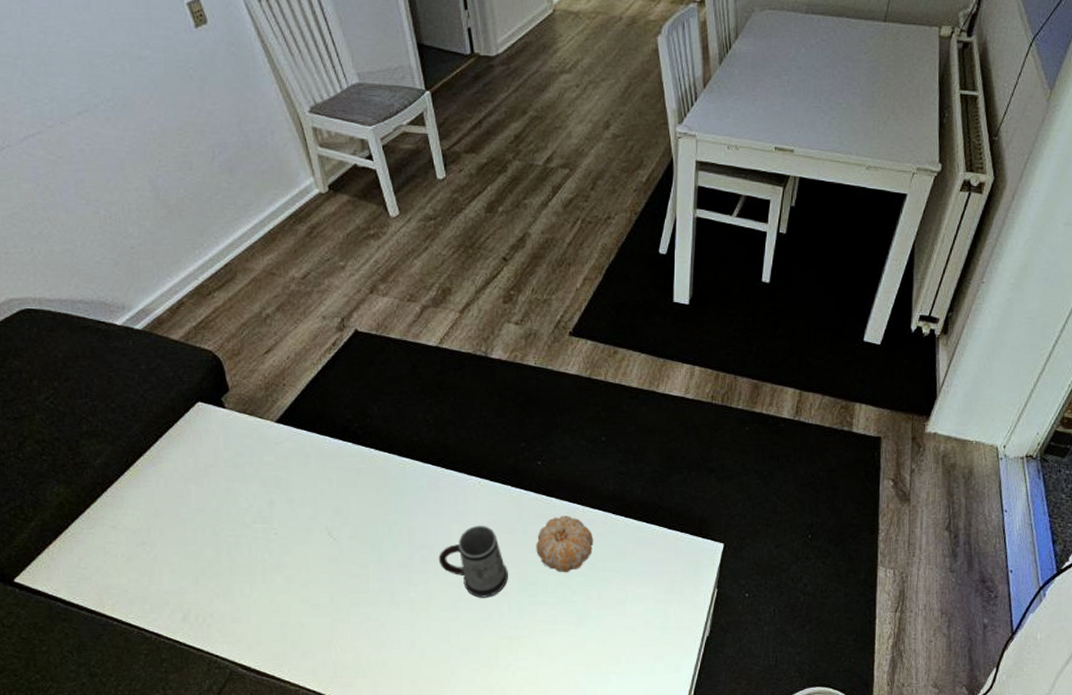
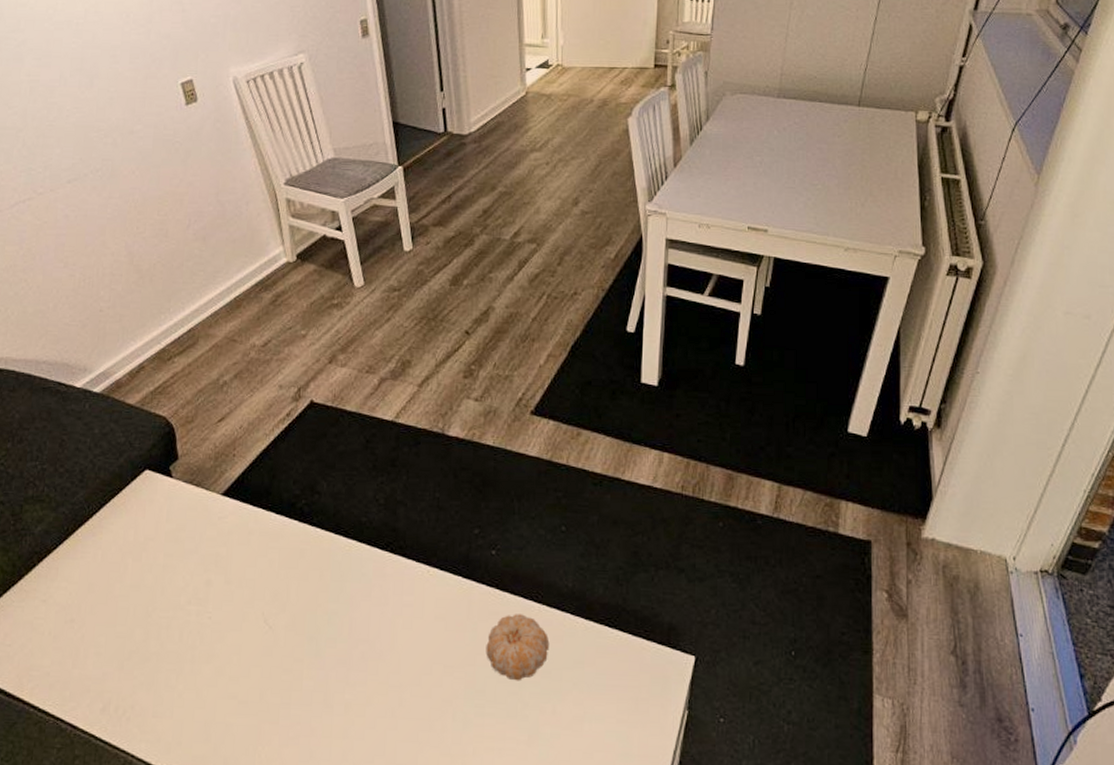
mug: present [438,525,508,598] -> none [379,619,454,705]

